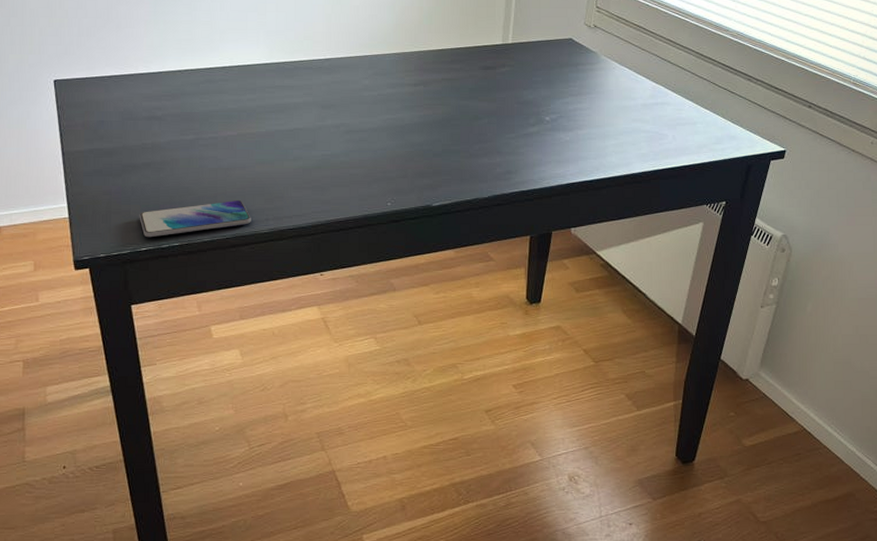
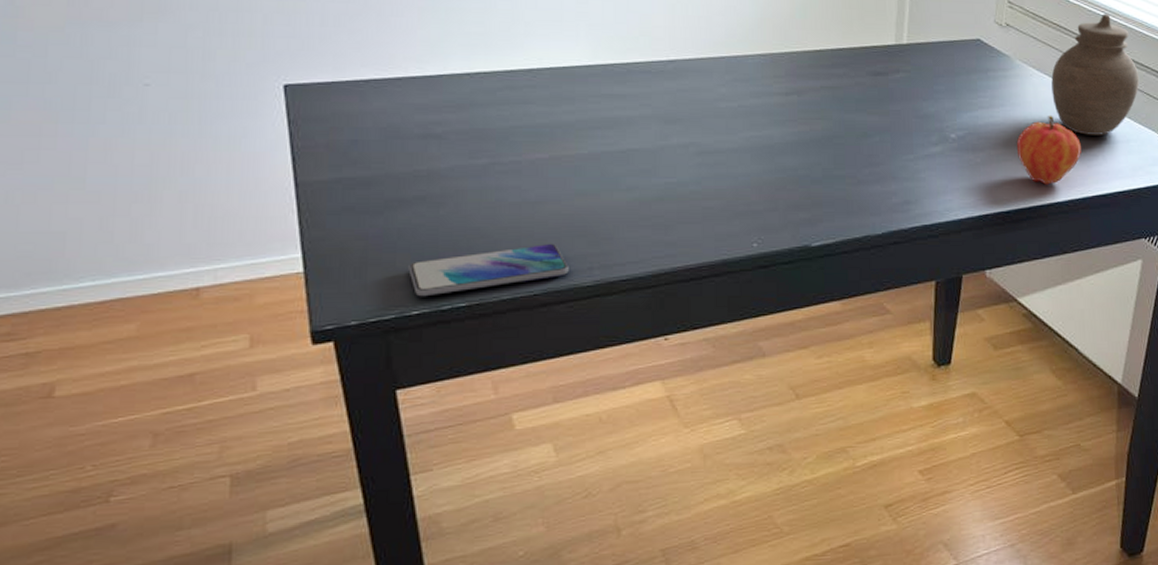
fruit: none [599,101,654,159] -> present [1016,115,1081,185]
jar: none [631,15,707,118] -> present [1051,14,1140,135]

